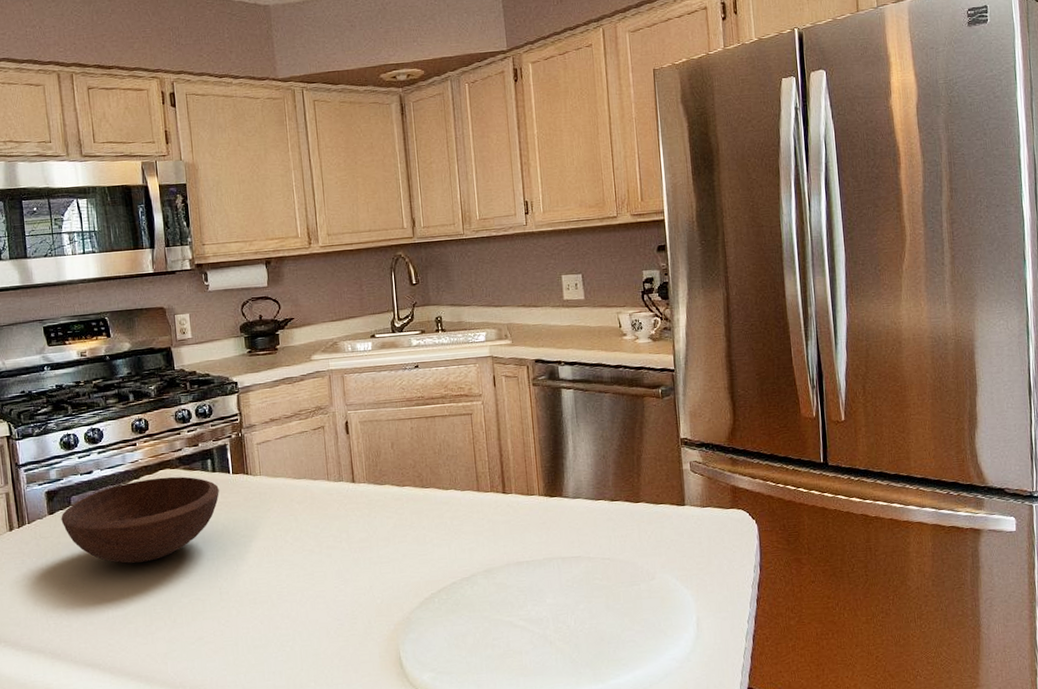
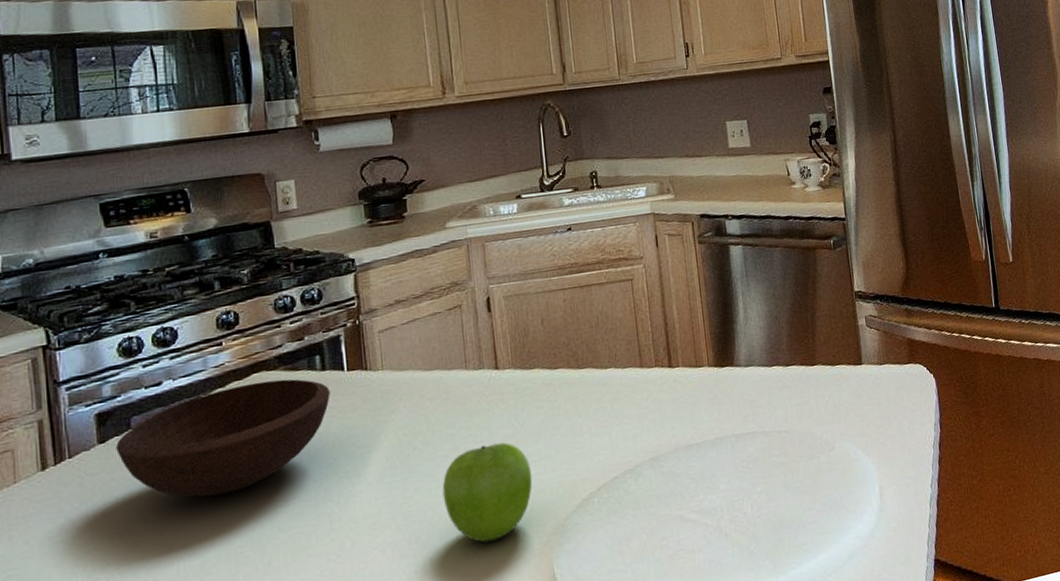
fruit: none [308,544,383,624] -> present [442,442,533,543]

